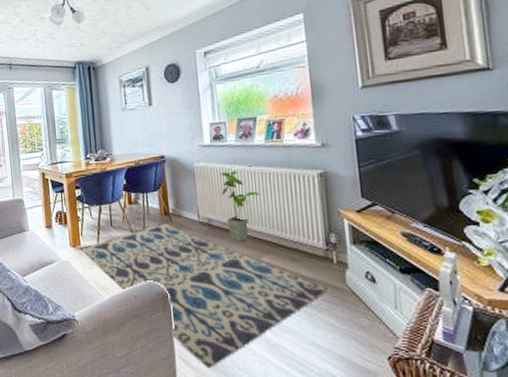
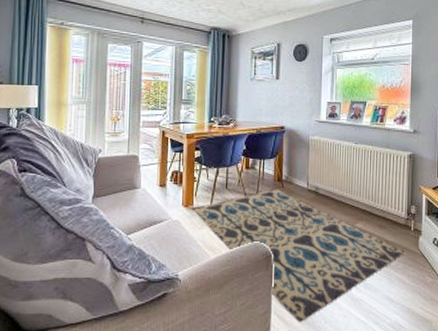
house plant: present [219,171,260,242] -> none [330,146,361,209]

